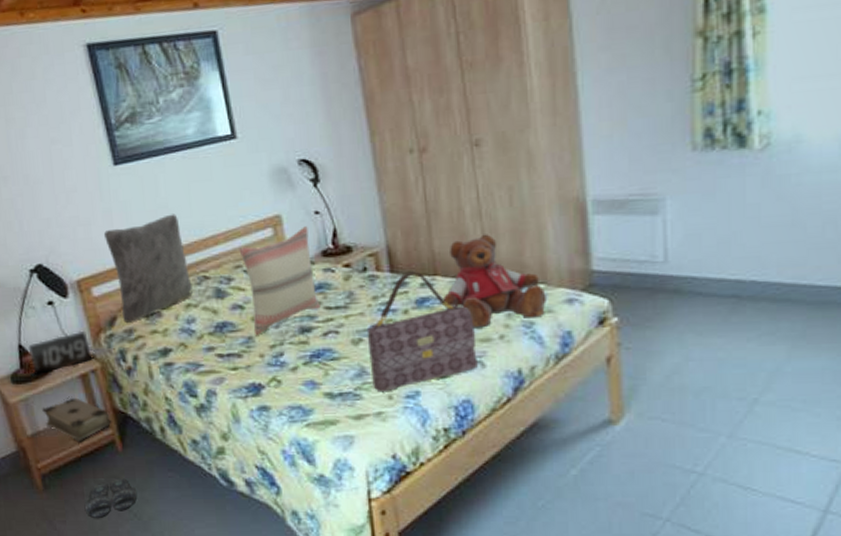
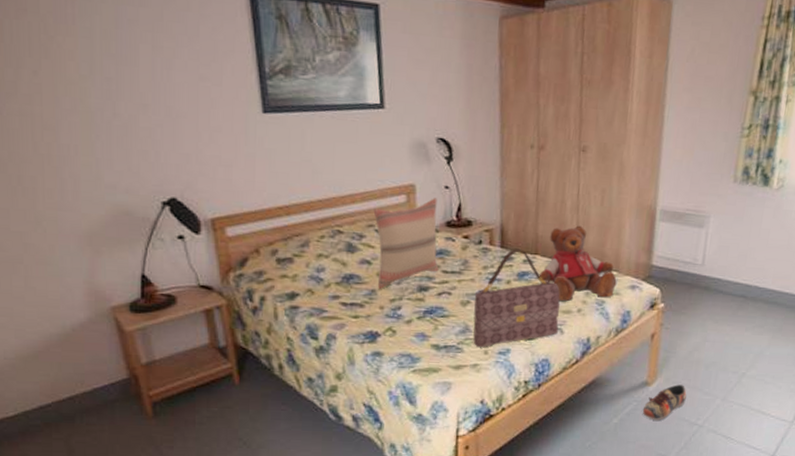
alarm clock: present [28,330,92,376] -> none [152,267,219,307]
bible: present [42,396,112,443] -> none [160,329,232,374]
slippers: present [84,478,137,519] -> none [194,409,248,446]
pillow: present [103,214,194,323] -> none [244,168,327,265]
shoe: none [610,420,672,469] -> present [642,384,687,421]

